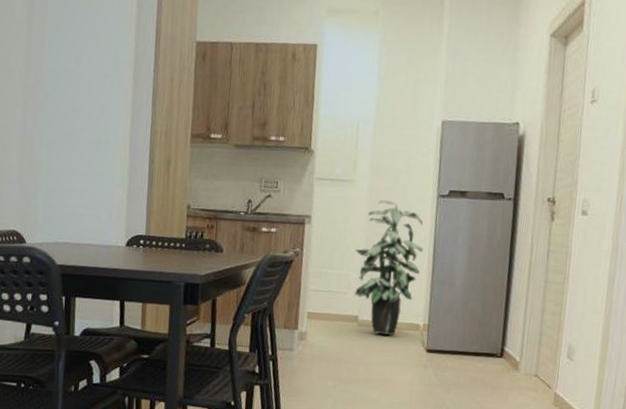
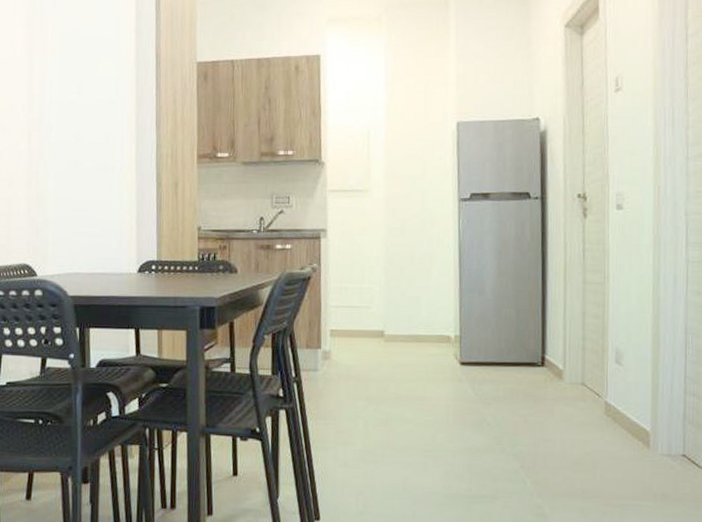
indoor plant: present [355,199,423,335] -> none [375,207,448,349]

